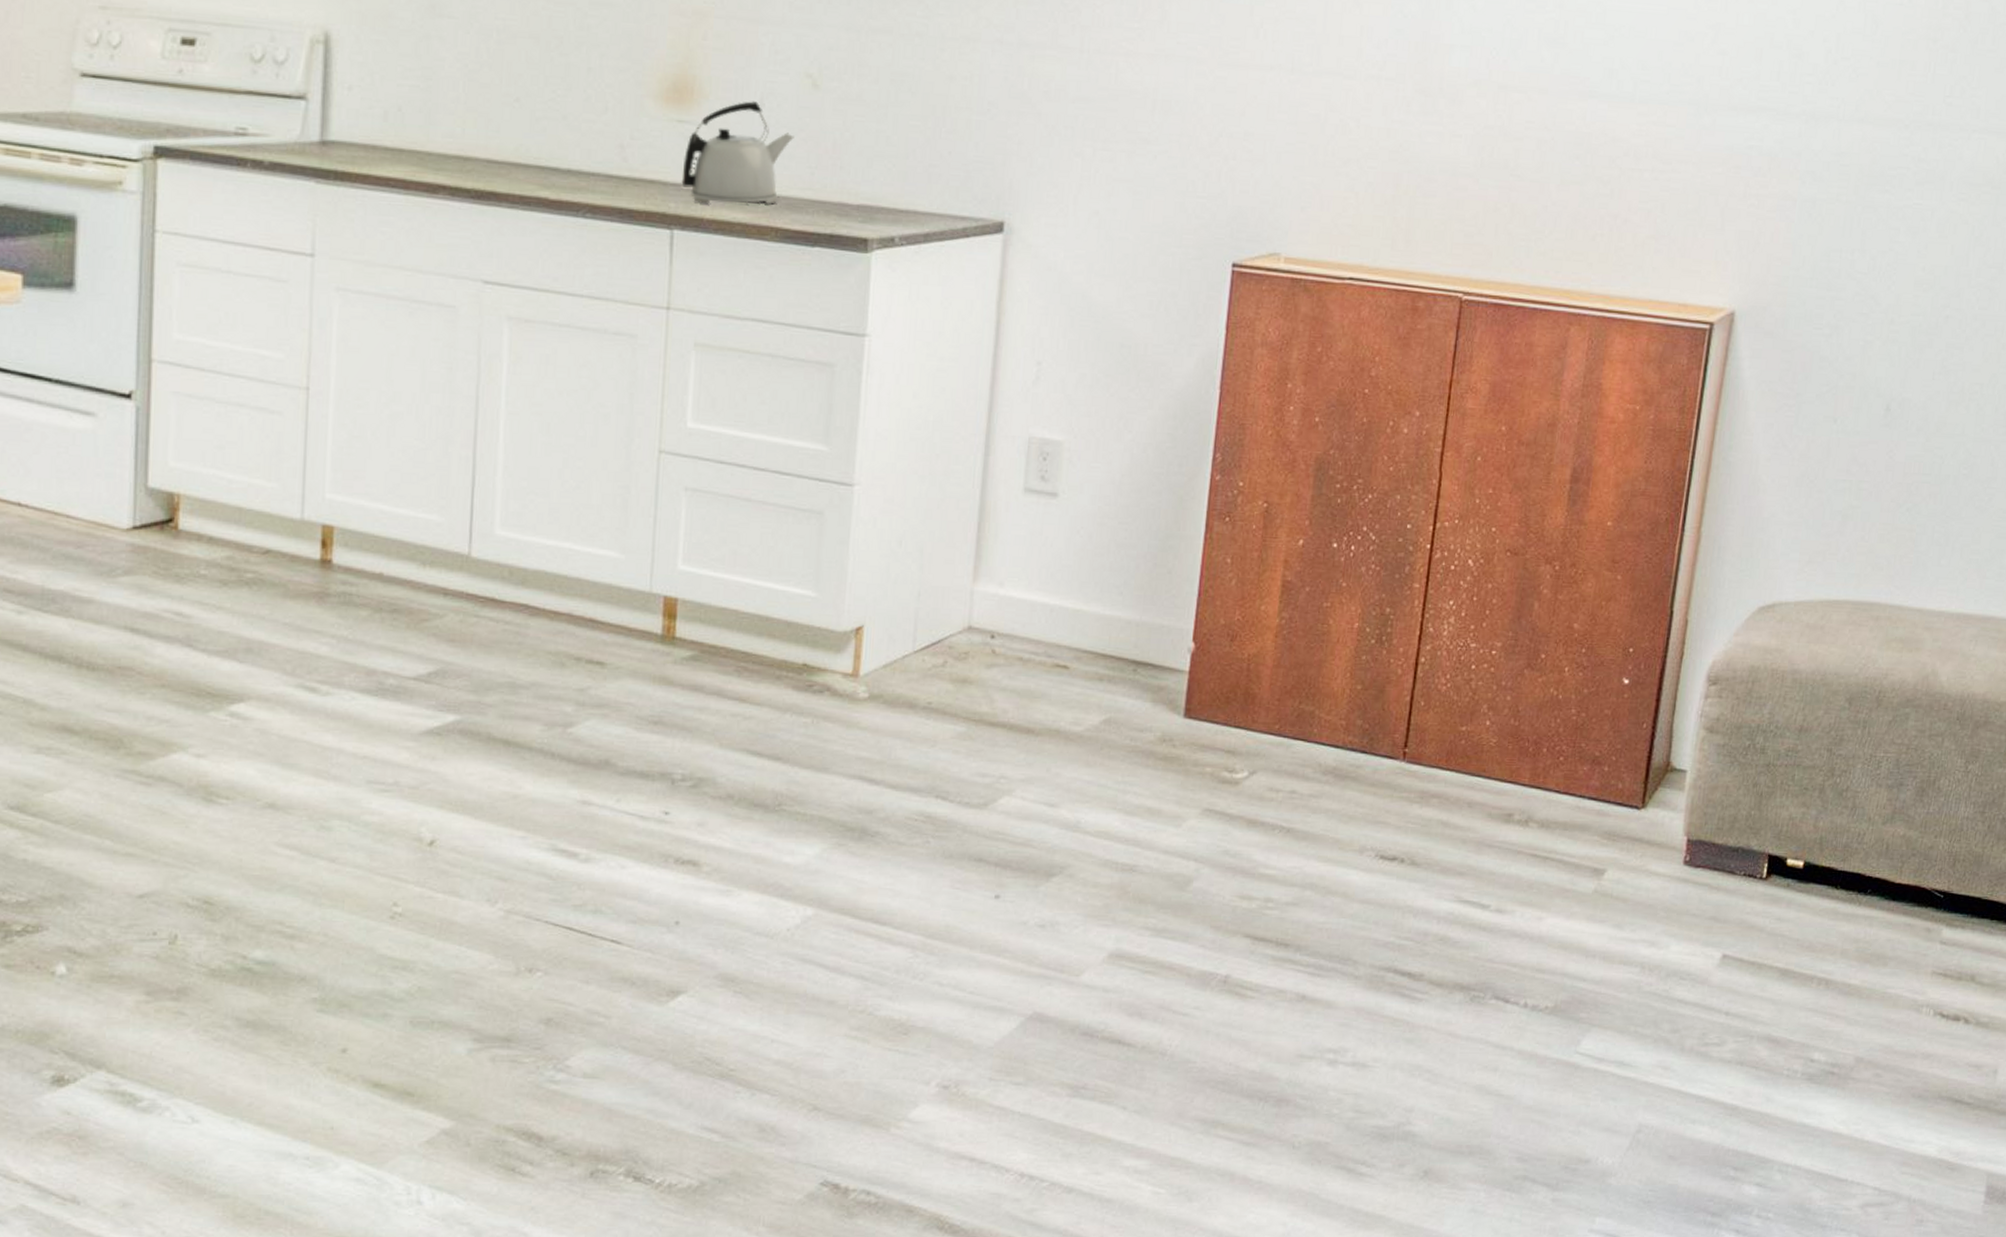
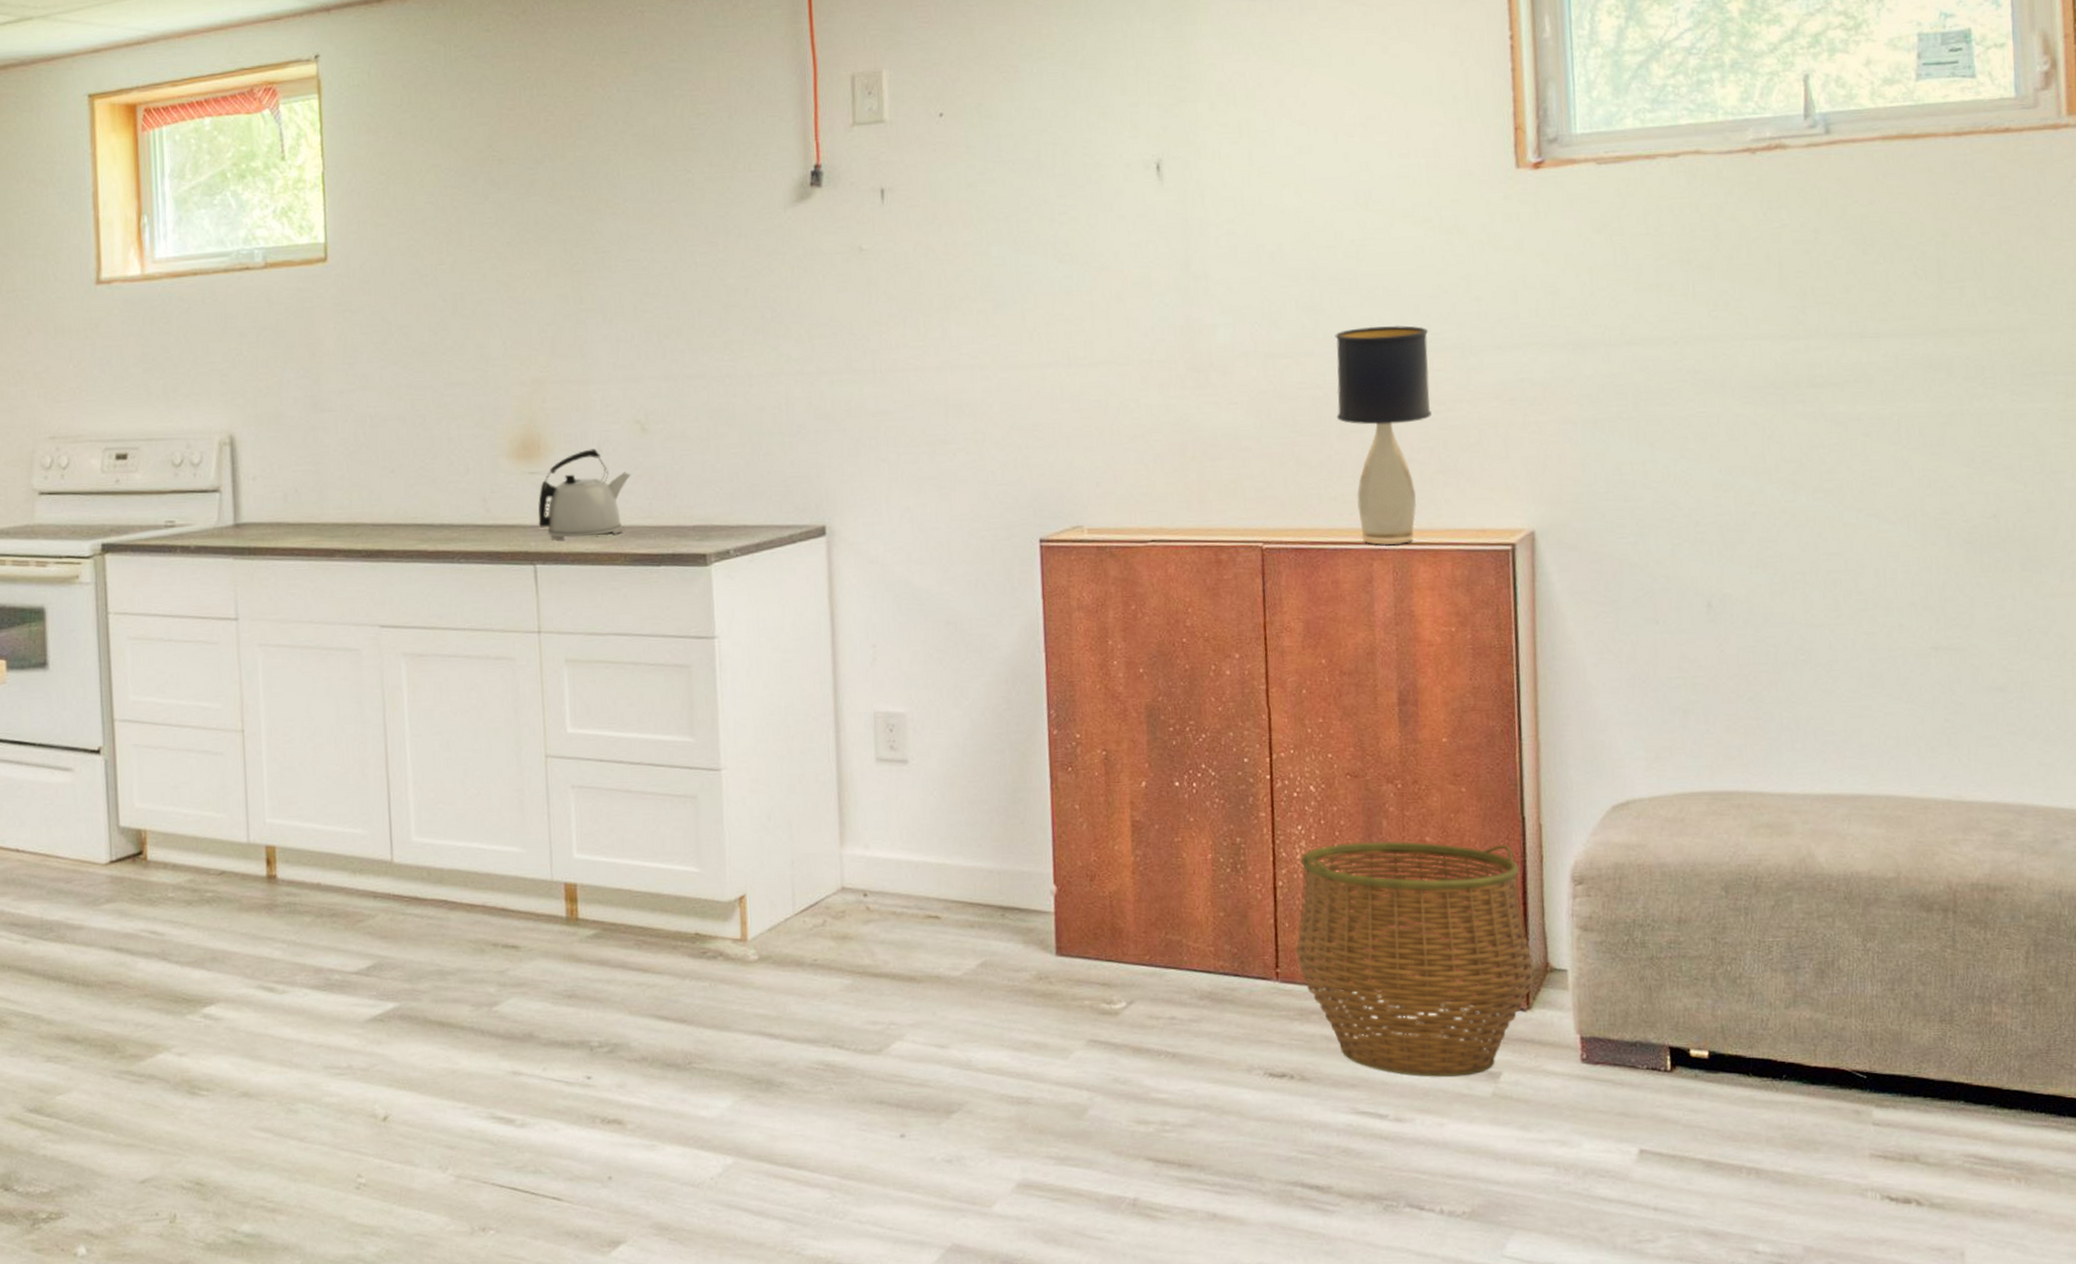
basket: none [1425,622,1659,870] -> present [1295,841,1534,1077]
table lamp: none [1559,68,1668,311] -> present [1335,325,1432,546]

